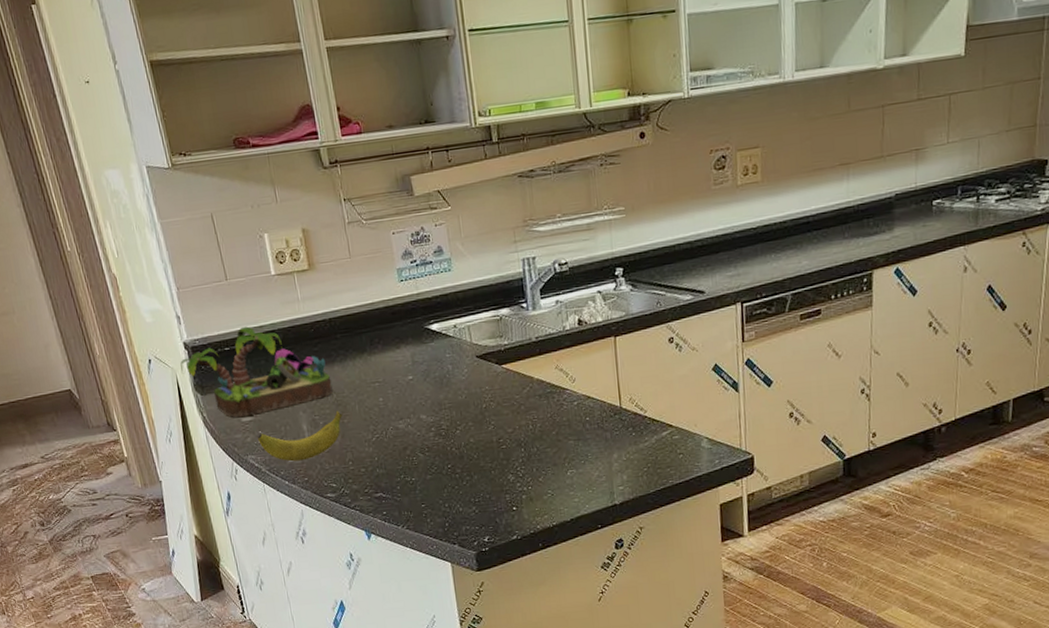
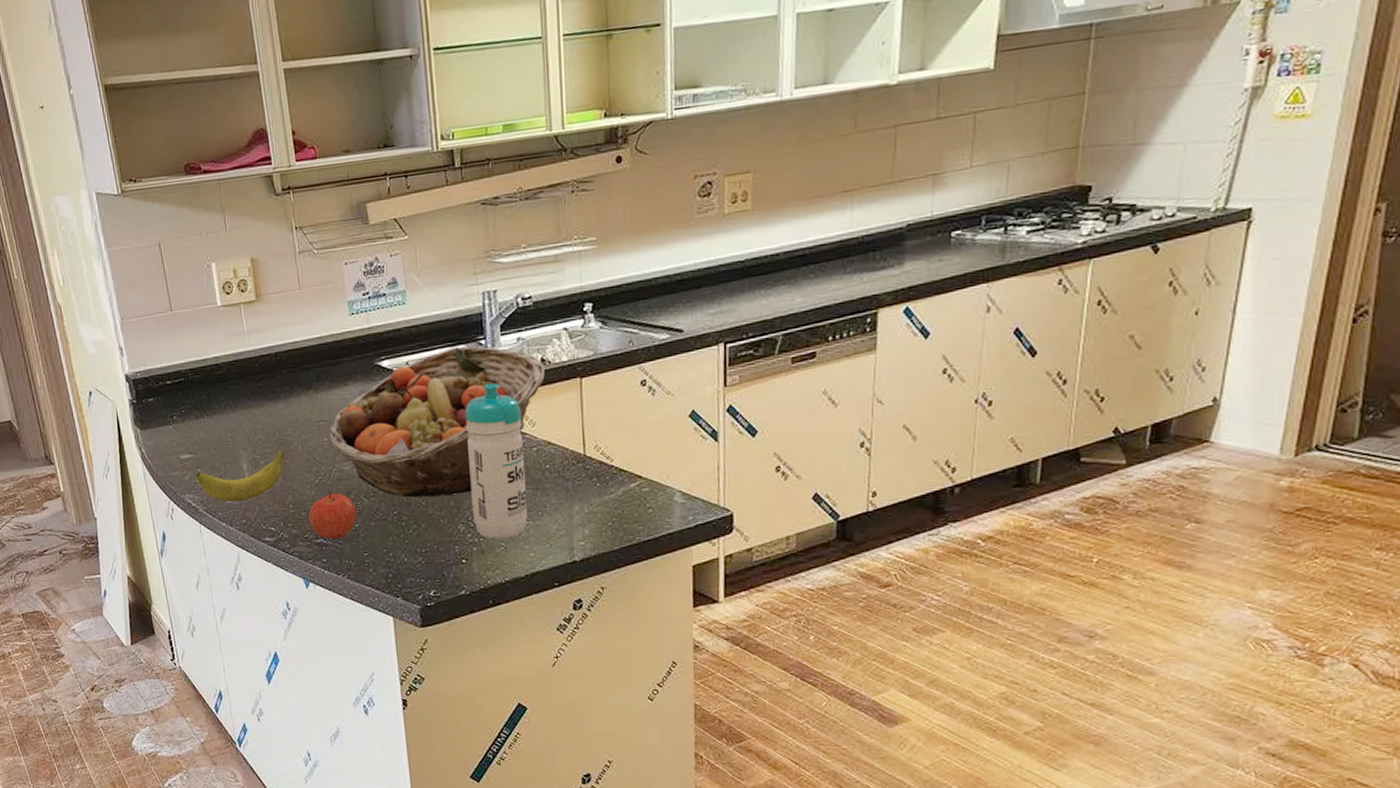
plant: present [180,326,333,417] -> none [121,359,276,454]
apple: none [367,448,413,493] -> present [308,492,357,539]
fruit basket: none [384,309,582,452] -> present [328,346,545,498]
water bottle: none [509,342,571,487] -> present [464,382,527,539]

